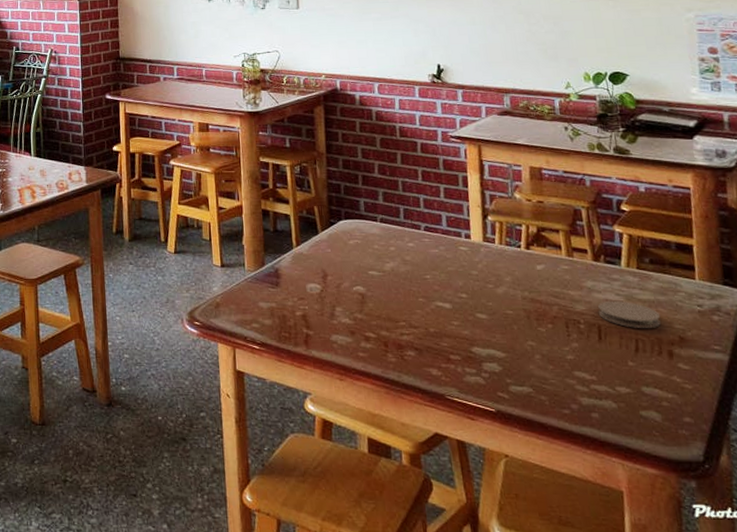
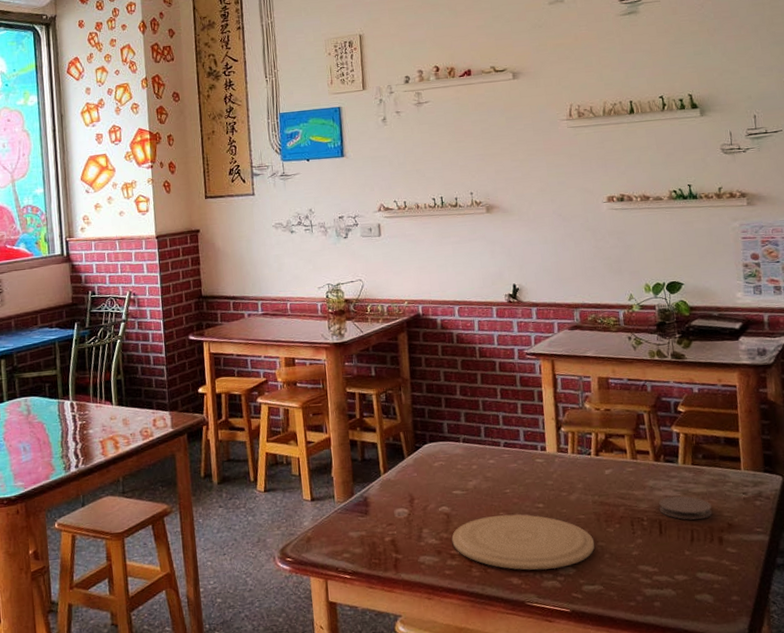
plate: none [366,301,524,364] -> present [451,514,595,570]

